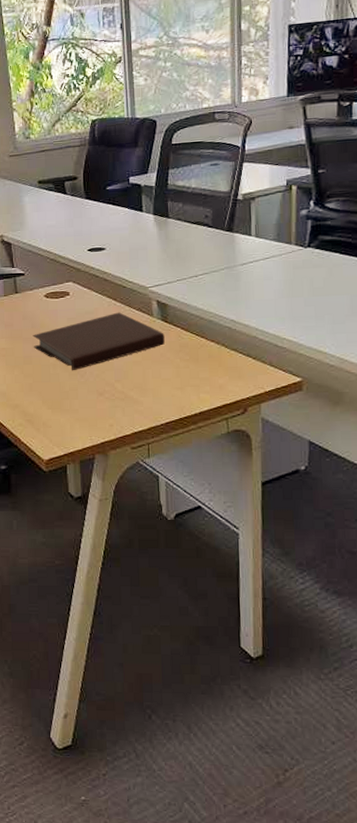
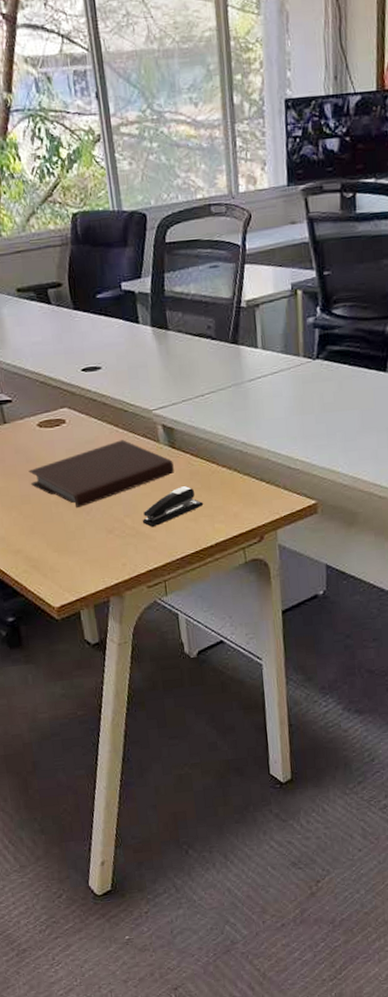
stapler: none [131,357,191,393] -> present [142,486,204,528]

